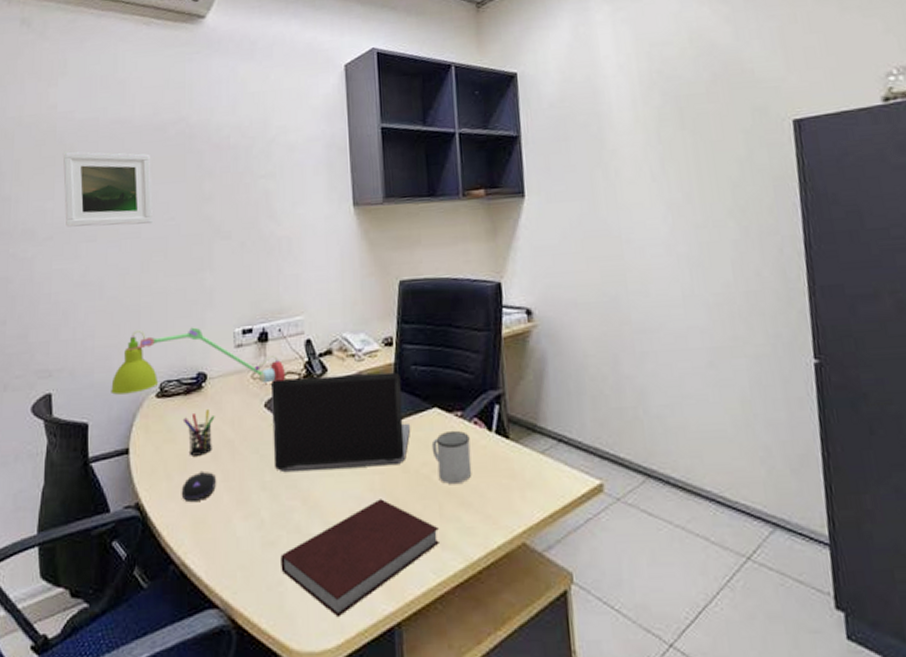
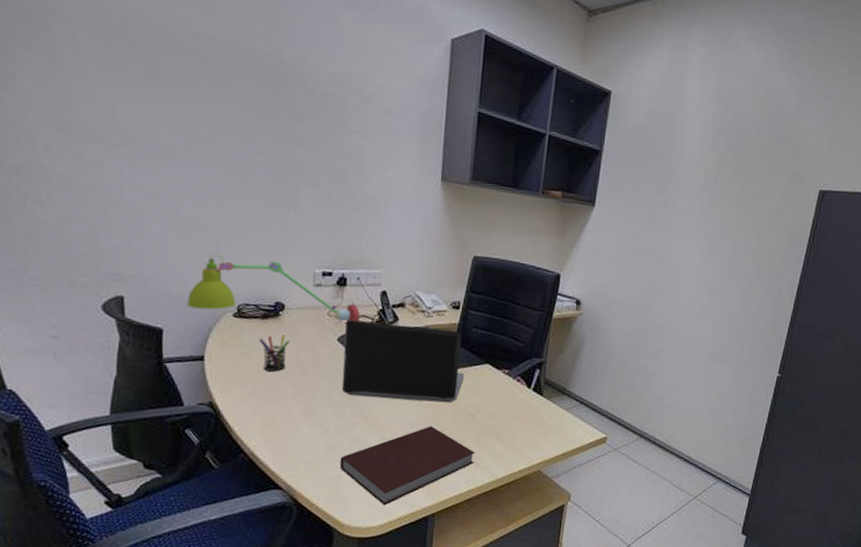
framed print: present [62,151,153,227] -> none [135,55,238,154]
computer mouse: present [181,470,216,503] -> none [253,384,287,408]
mug: present [431,430,472,484] -> none [479,383,512,423]

